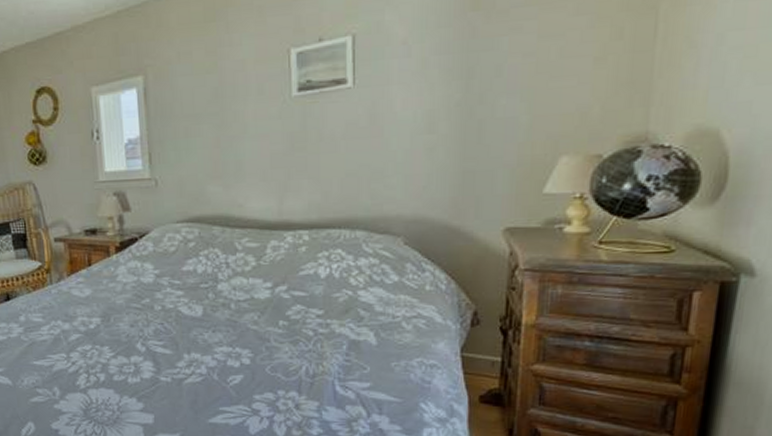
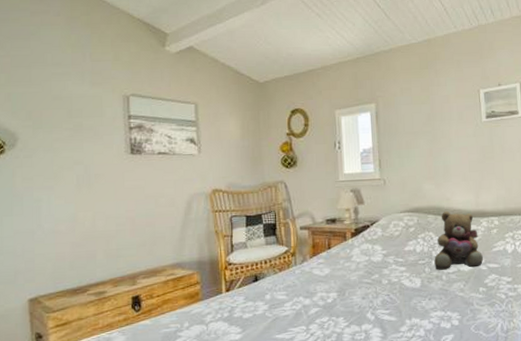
teddy bear: none [220,220,285,297] -> present [434,210,483,270]

